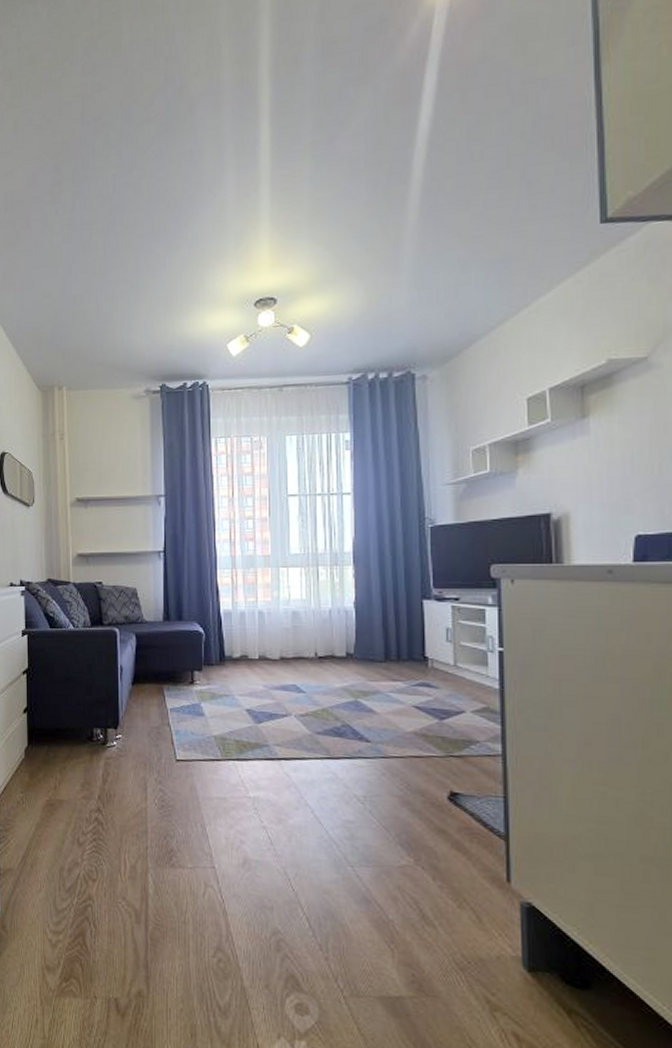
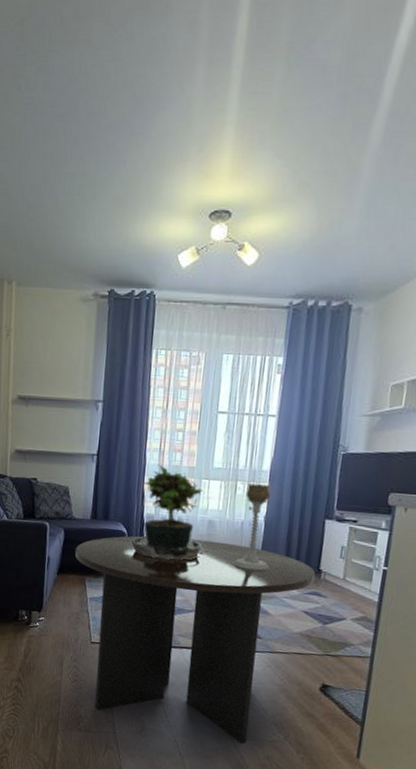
coffee table: none [150,633,422,873] -> present [75,536,316,744]
potted plant: none [209,555,295,659] -> present [131,464,208,560]
candle holder: none [326,568,367,664] -> present [233,483,271,571]

